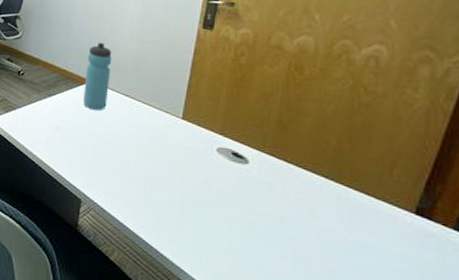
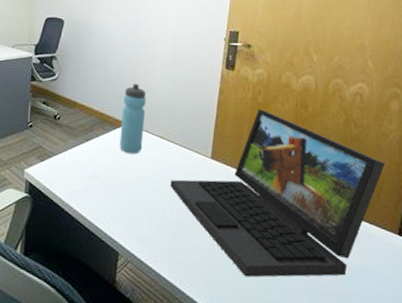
laptop: none [136,70,404,249] -> present [170,109,385,278]

